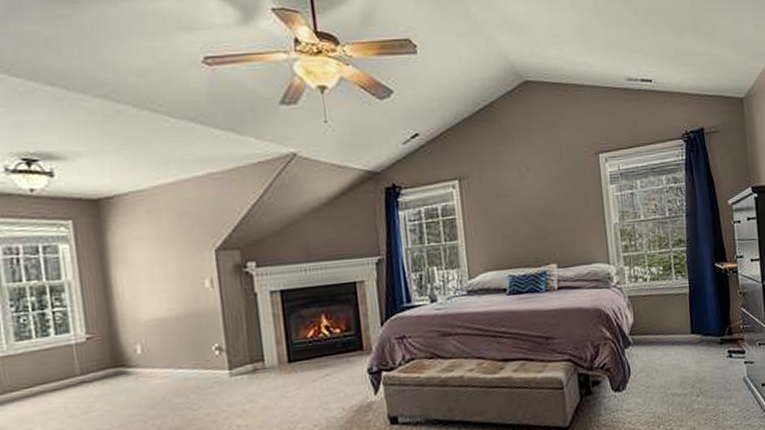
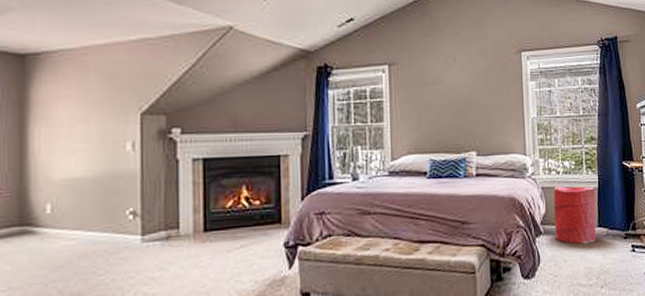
laundry hamper: none [641,292,689,353] -> present [554,186,596,244]

